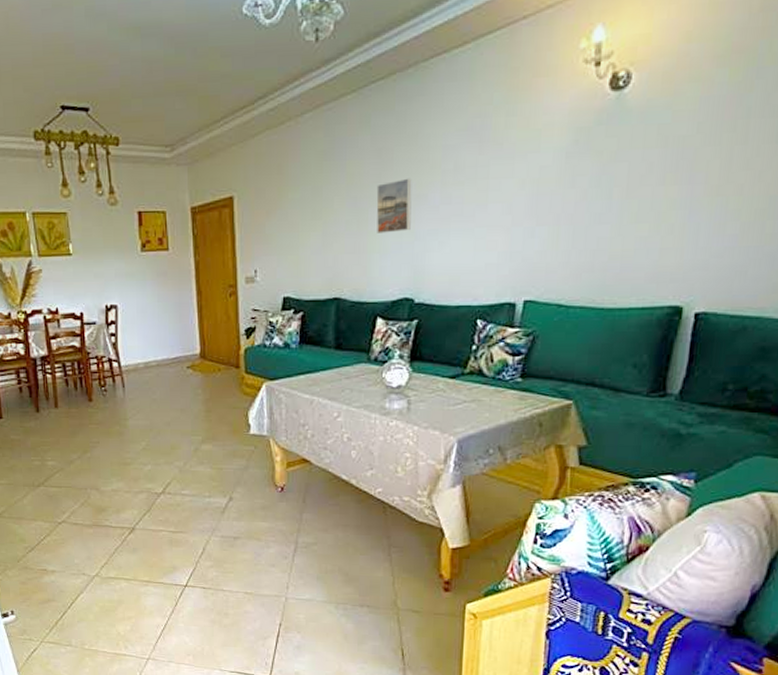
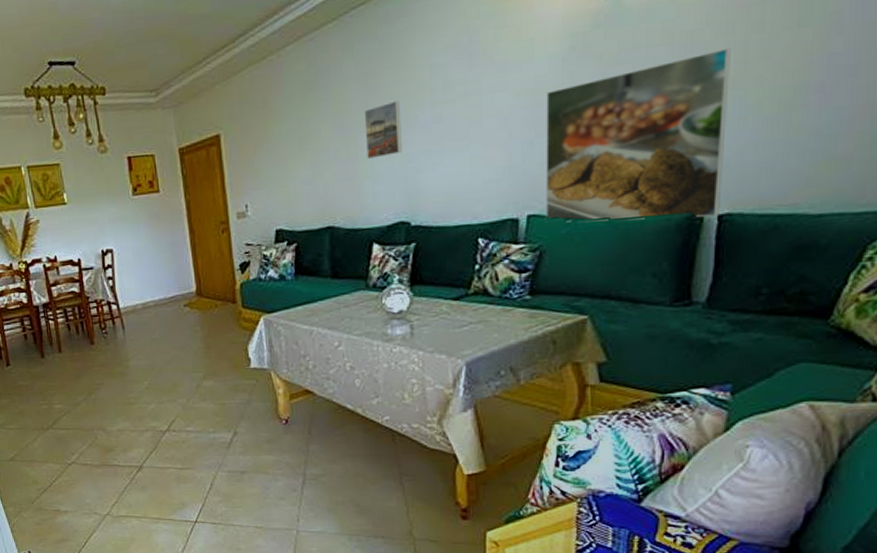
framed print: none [541,156,717,315] -> present [546,48,731,223]

